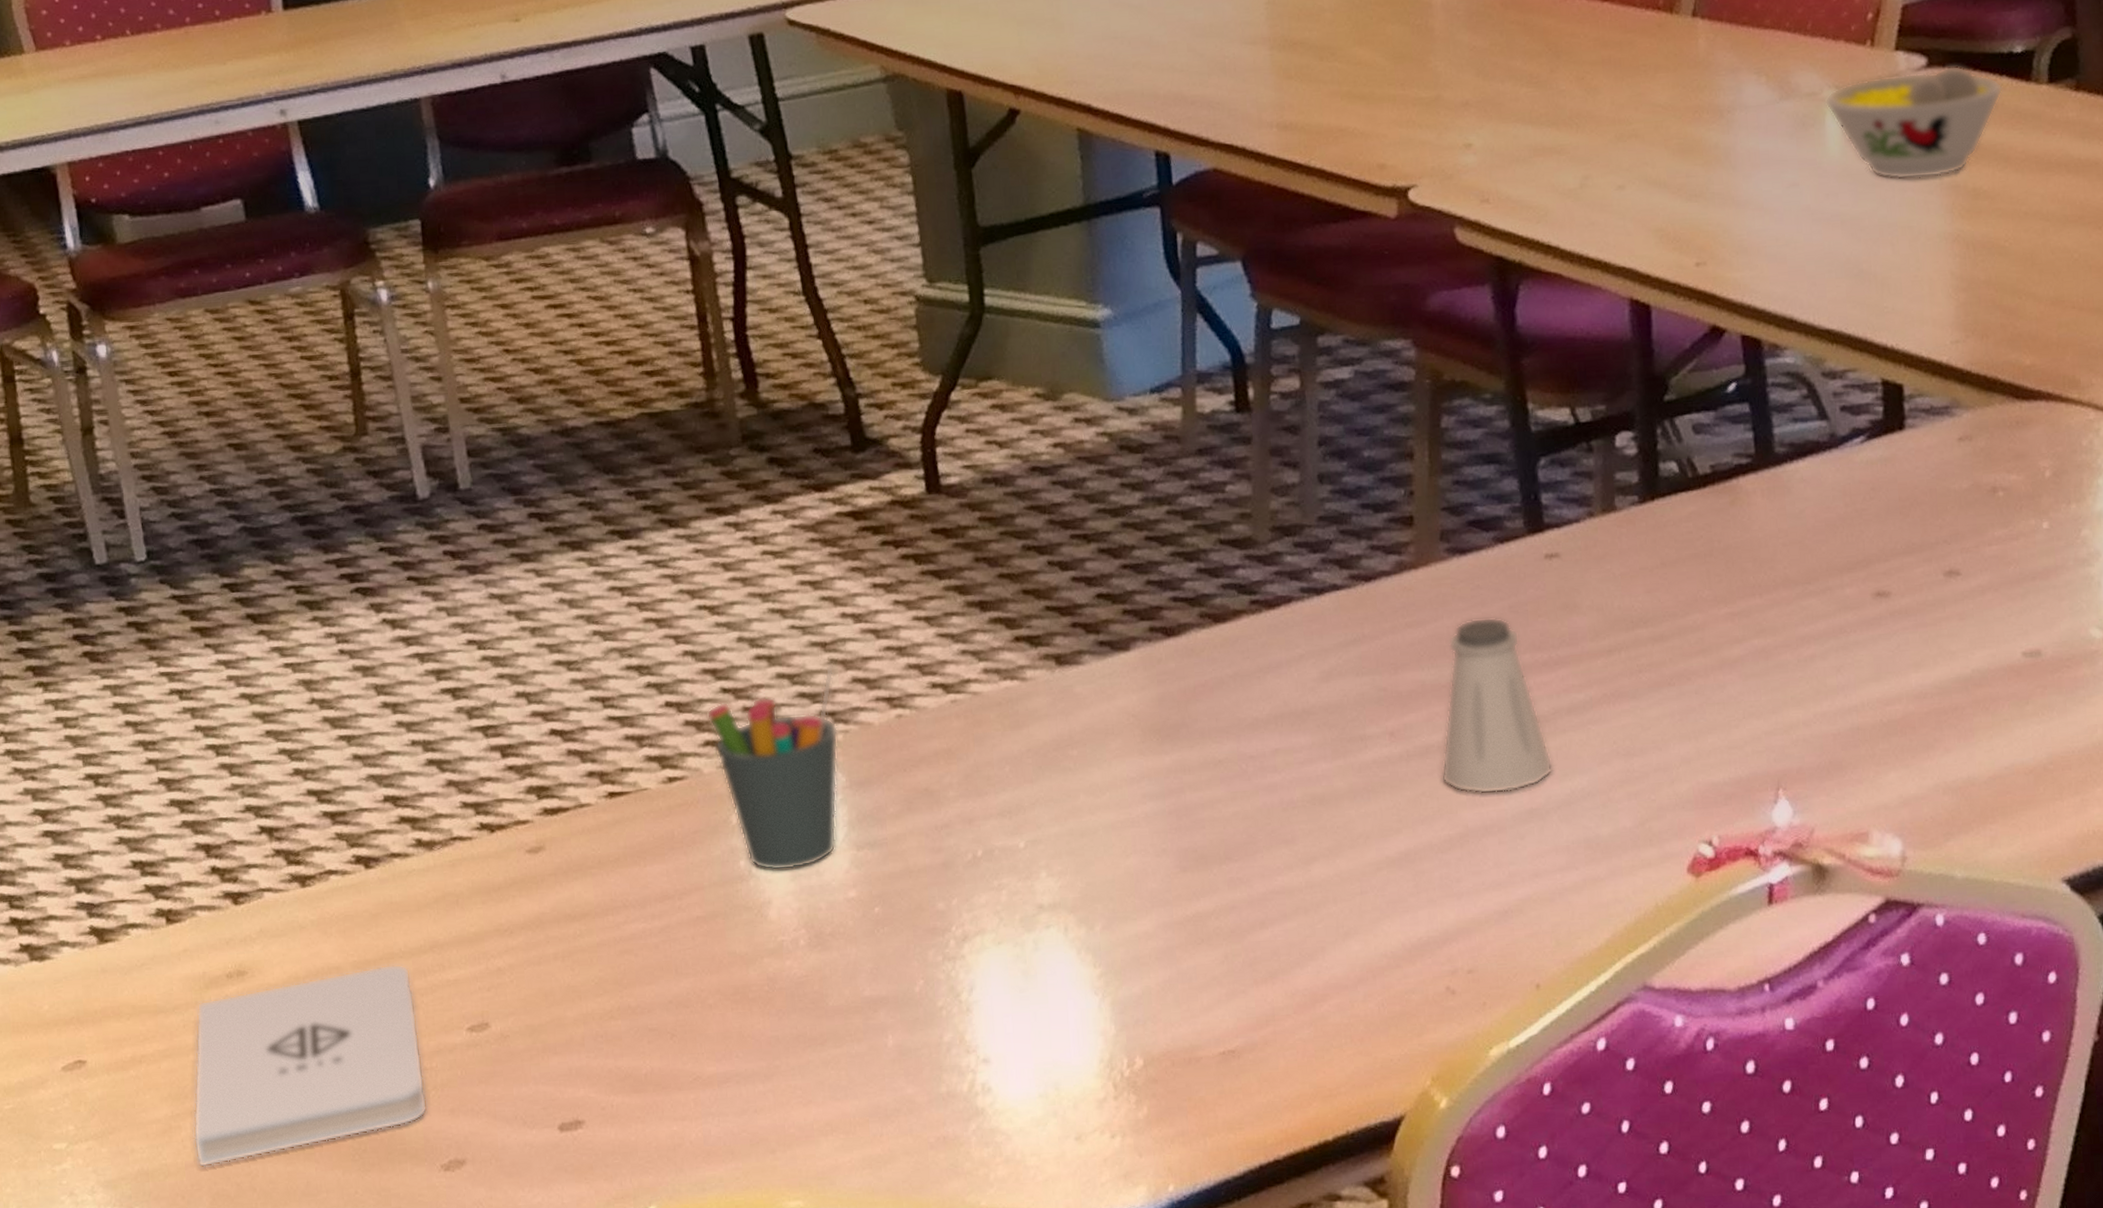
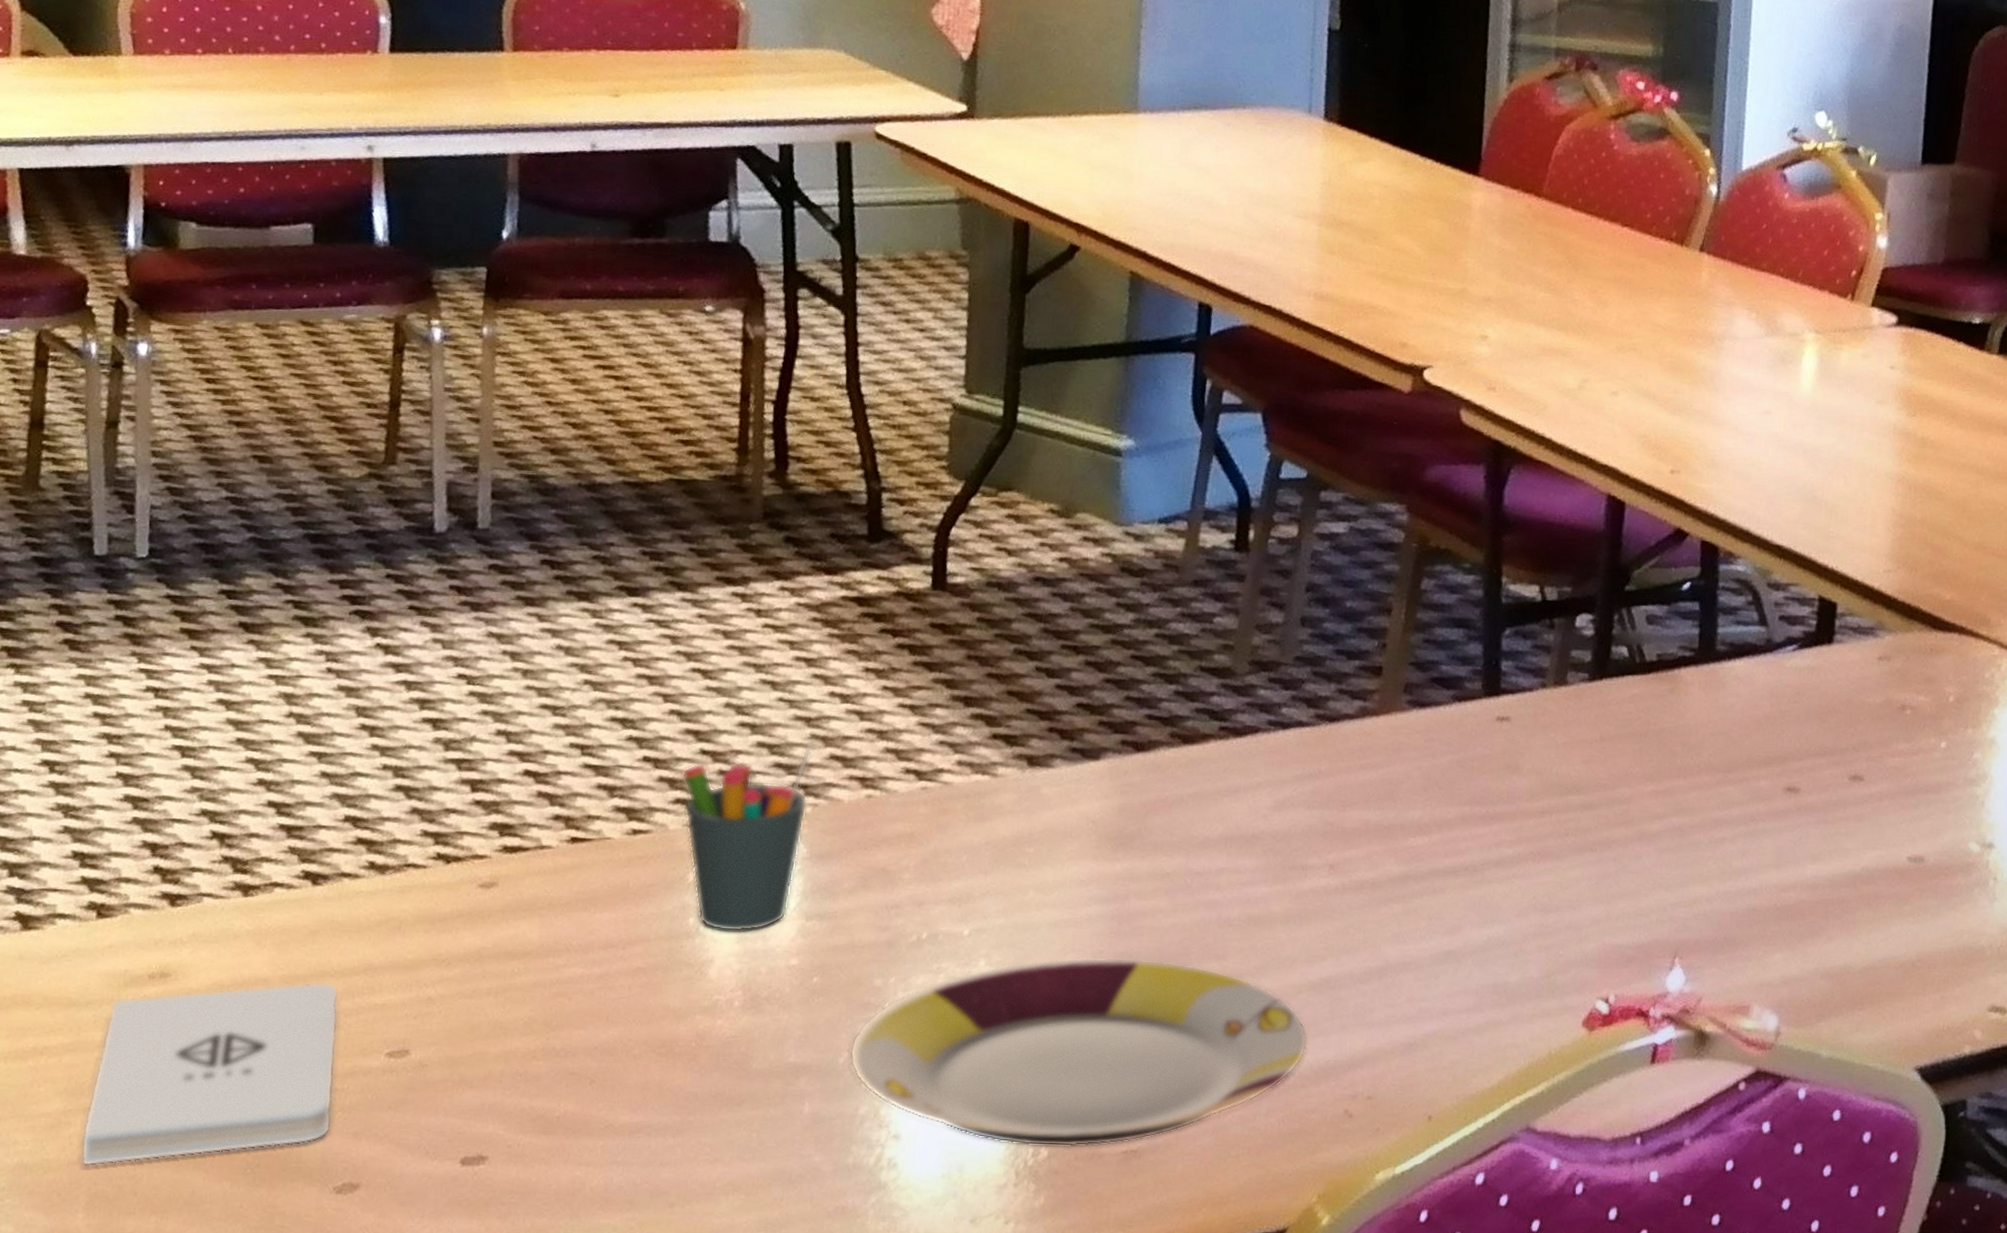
plate: none [923,852,1396,1057] -> present [849,957,1308,1147]
saltshaker: present [1441,617,1553,794] -> none [1371,768,1475,933]
bowl: present [1824,65,2003,180] -> none [1804,327,1959,423]

